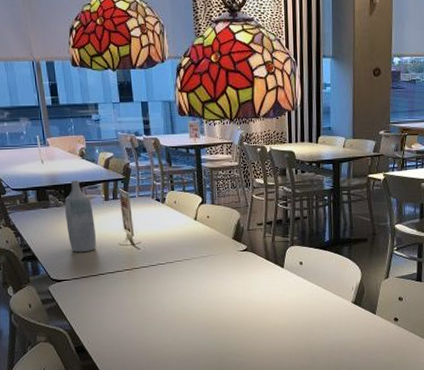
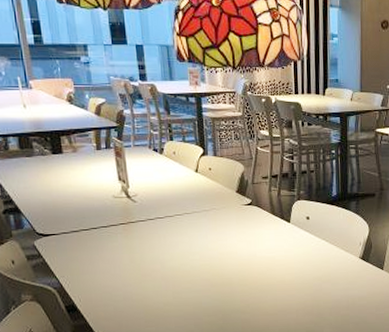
bottle: present [64,180,96,253] -> none [51,126,88,205]

